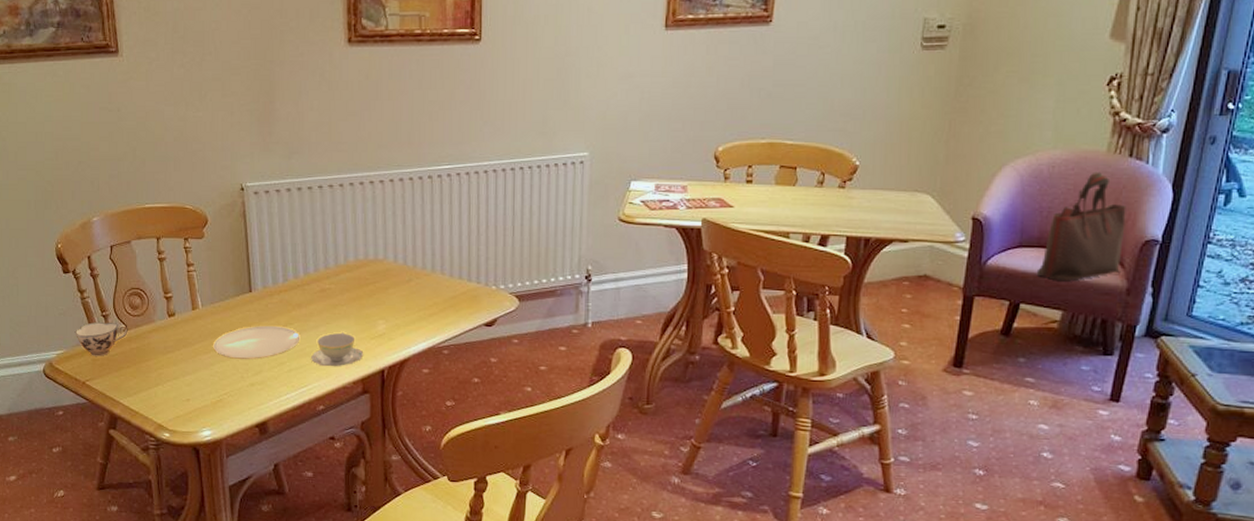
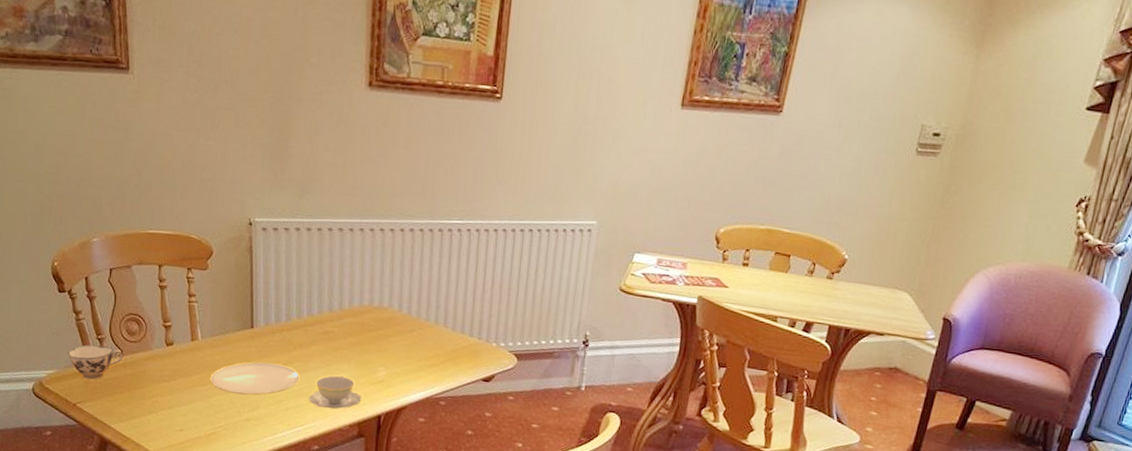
handbag: present [1036,172,1126,282] -> none [993,285,1079,384]

